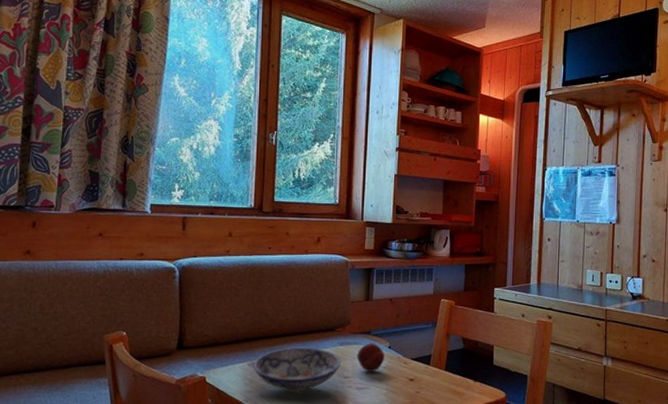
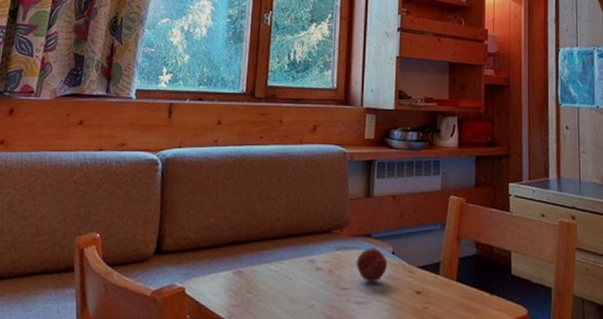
bowl: present [253,347,340,393] -> none [239,252,337,308]

